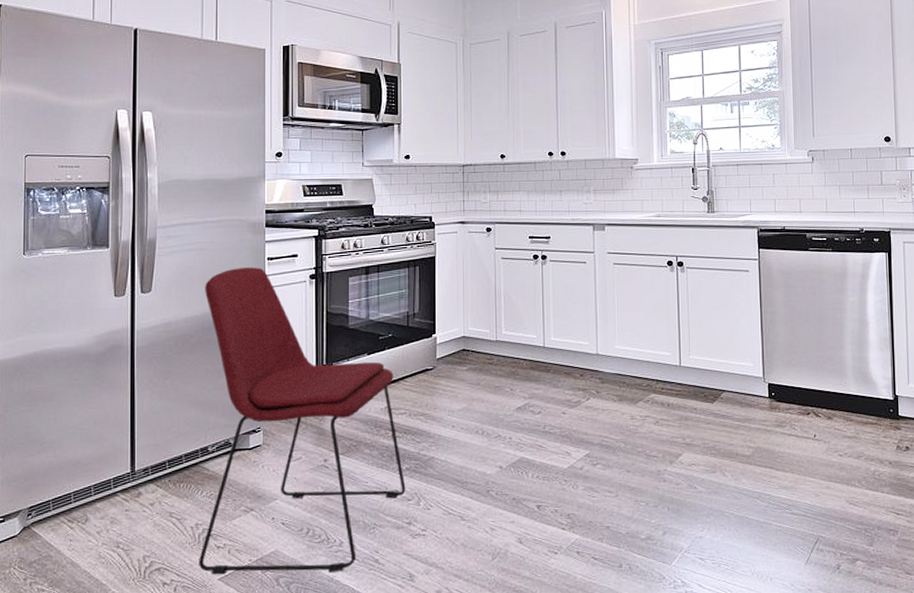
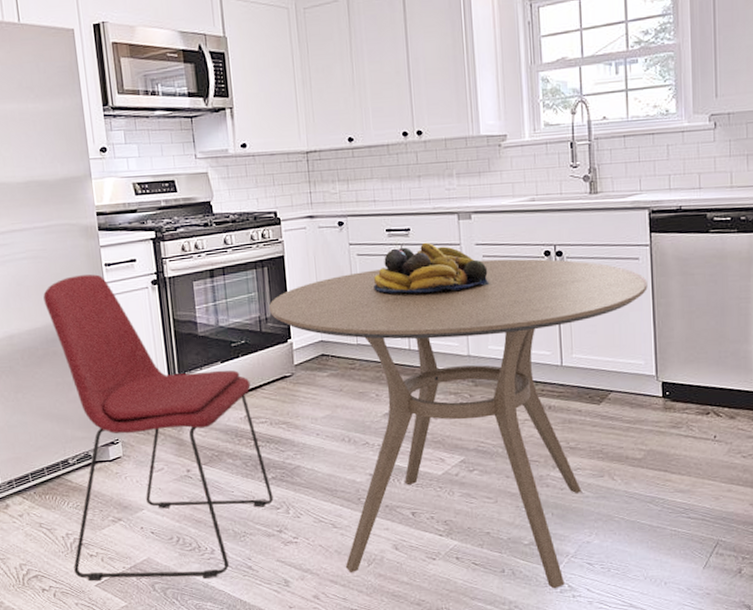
dining table: none [417,267,756,585] -> present [268,259,648,589]
fruit bowl: none [515,249,619,295] -> present [374,242,490,294]

